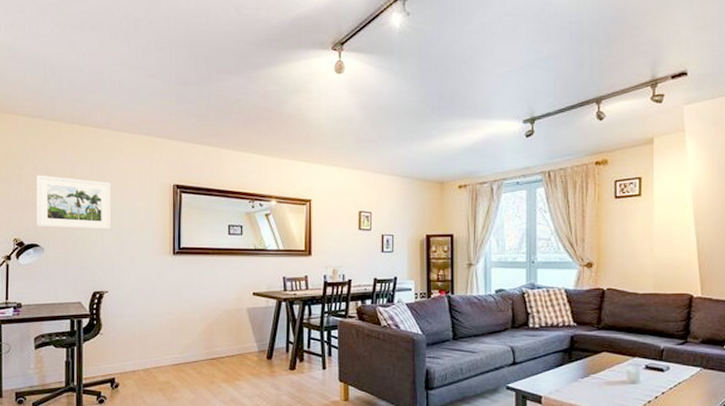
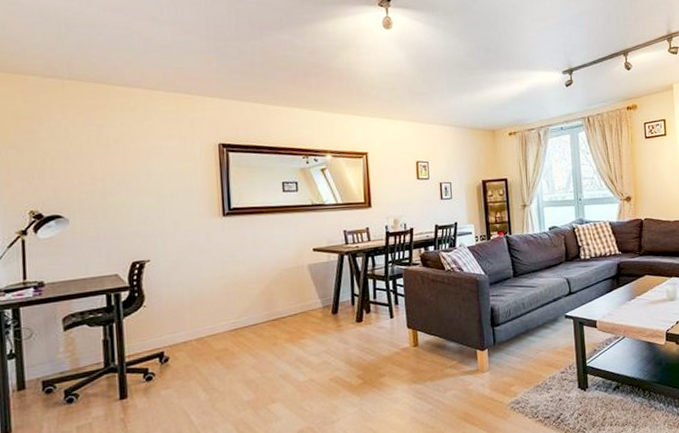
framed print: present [36,174,112,229] -> none [54,139,149,197]

